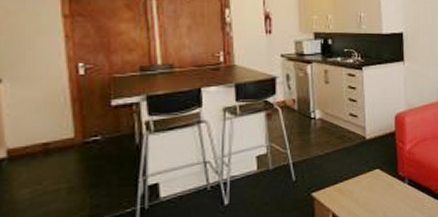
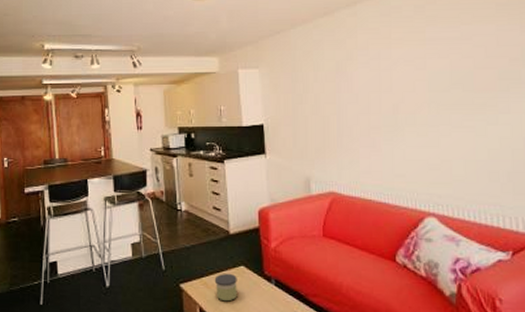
candle: none [349,177,372,205] -> present [214,273,237,302]

